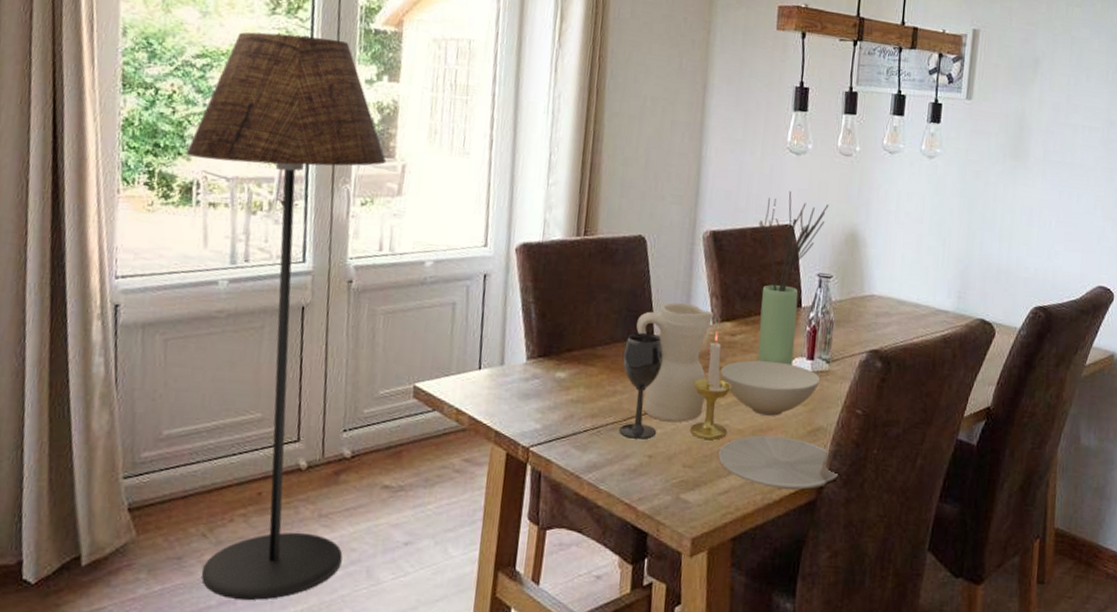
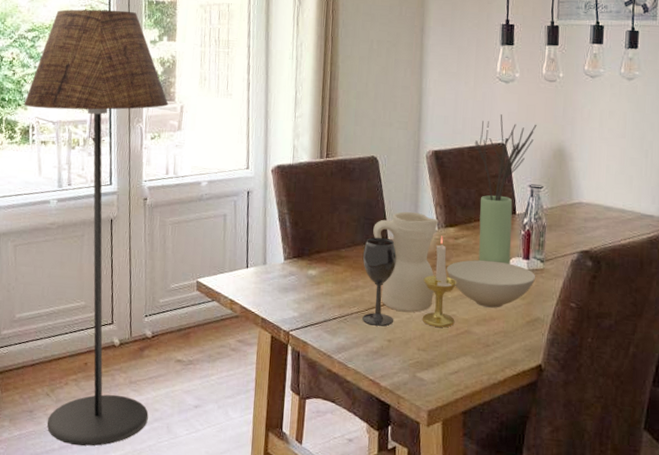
plate: present [718,435,842,490] -> none [448,324,559,372]

